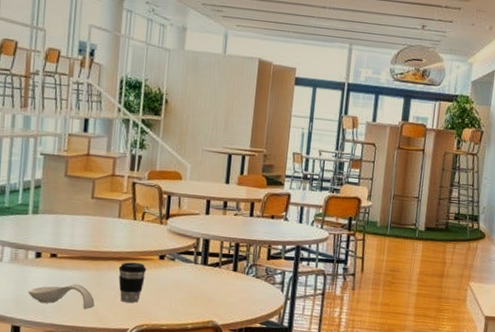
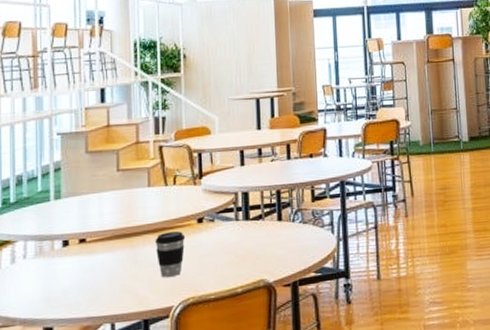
spoon rest: present [28,284,95,310] -> none [58,267,133,296]

